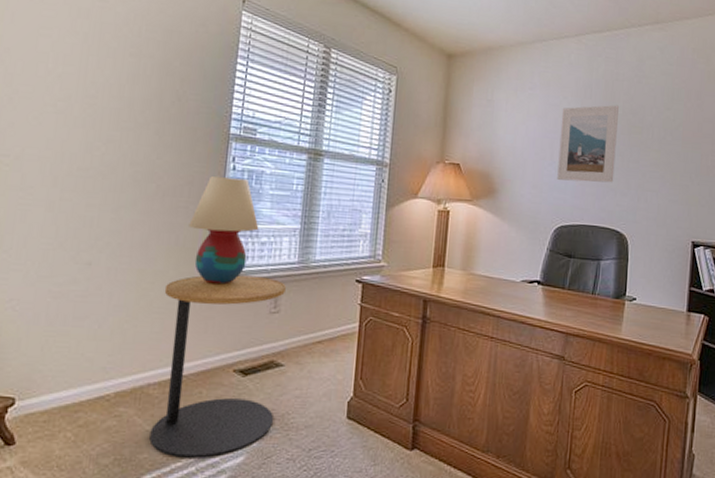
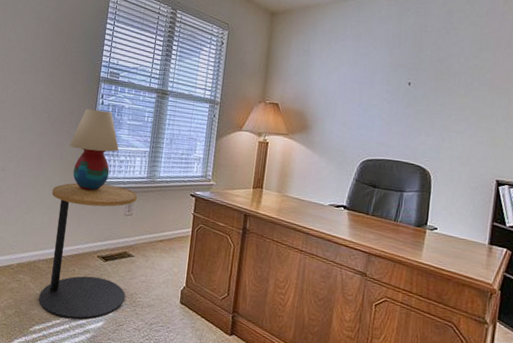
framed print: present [557,105,619,183] -> none [365,54,426,124]

